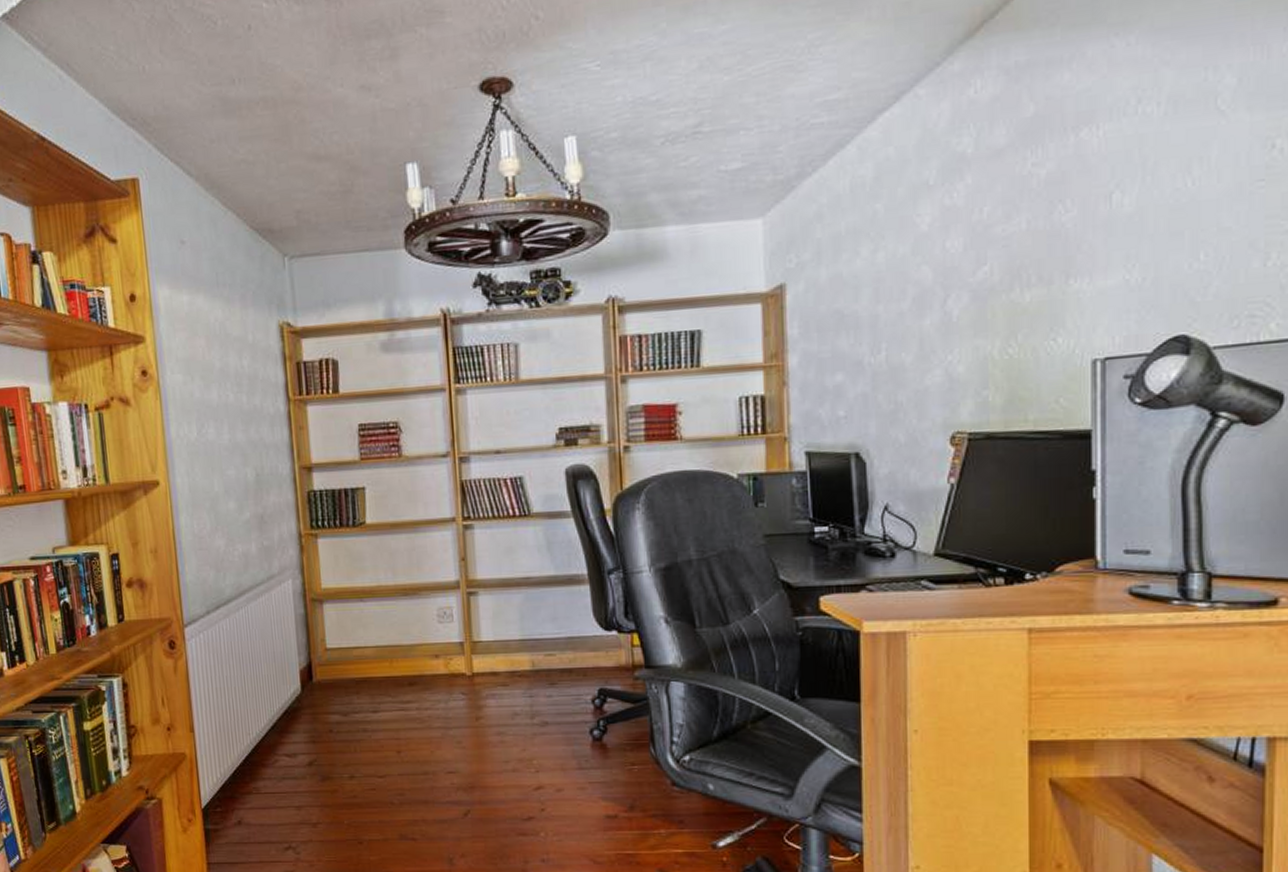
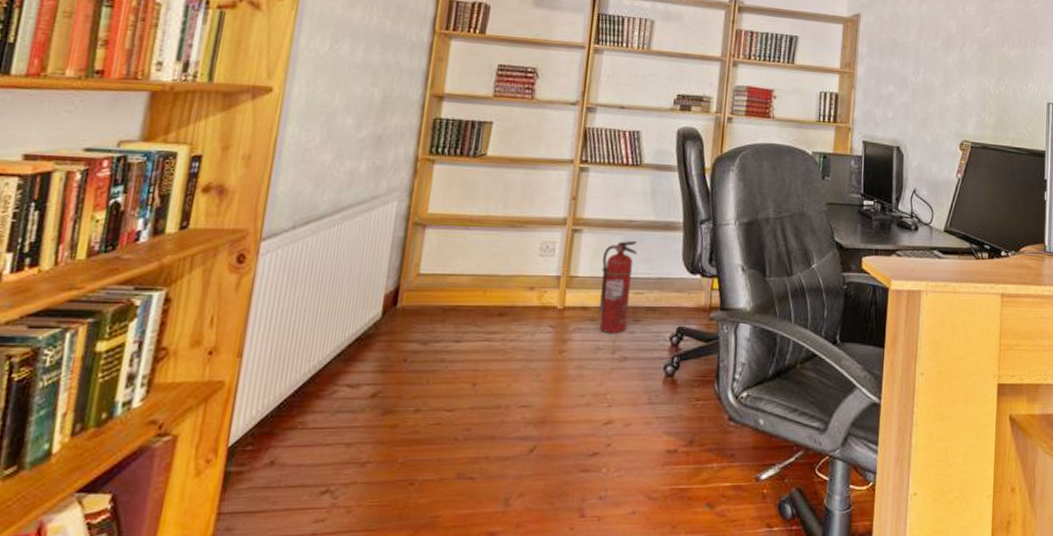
fire extinguisher: none [504,600,542,699] -> present [599,241,637,334]

